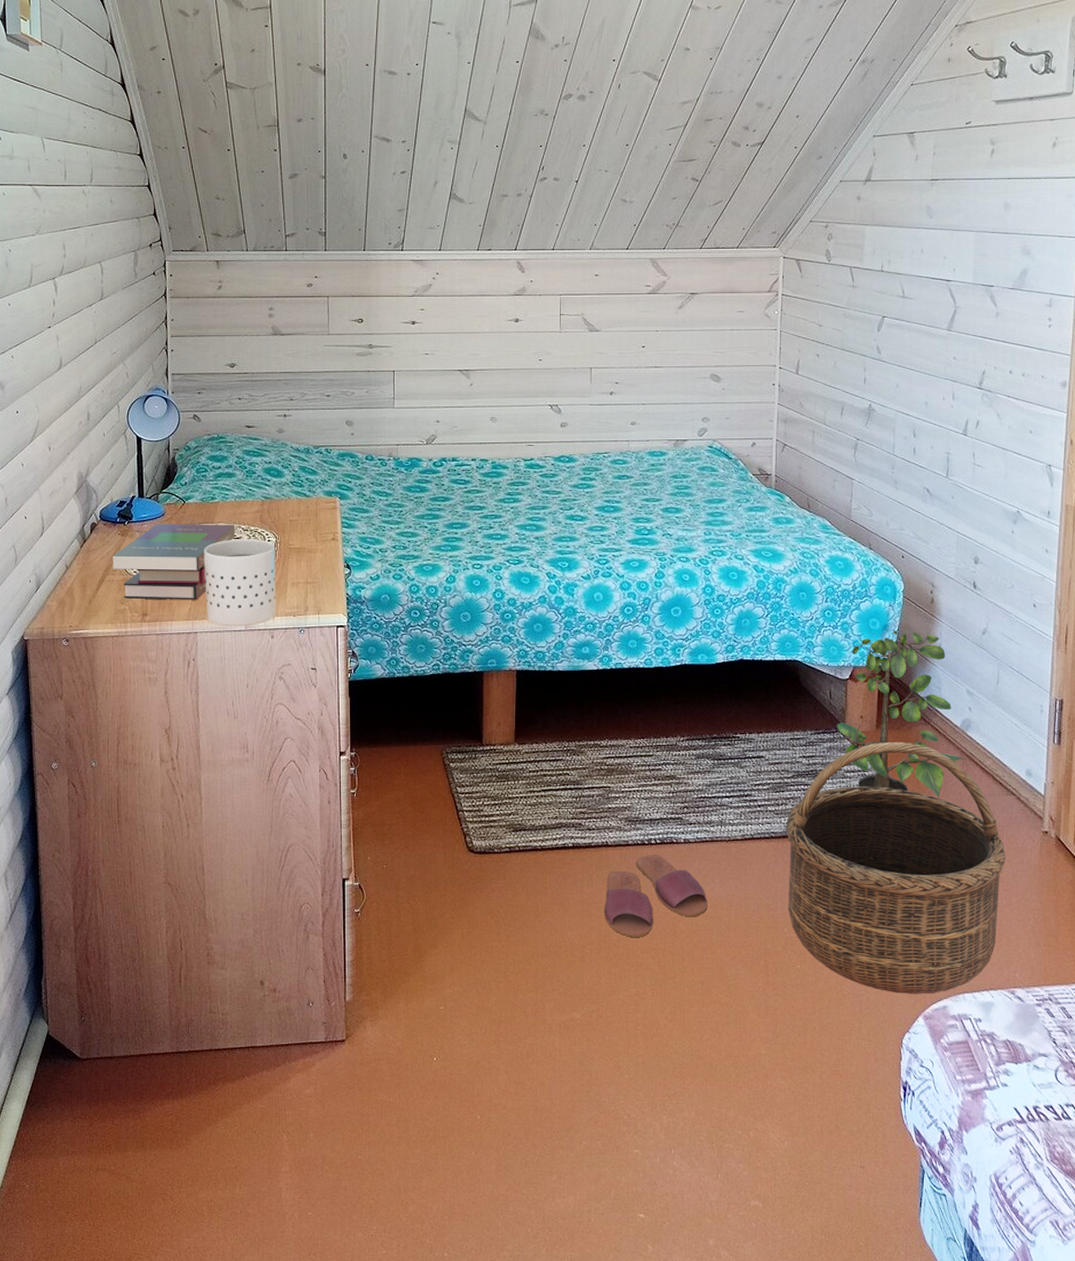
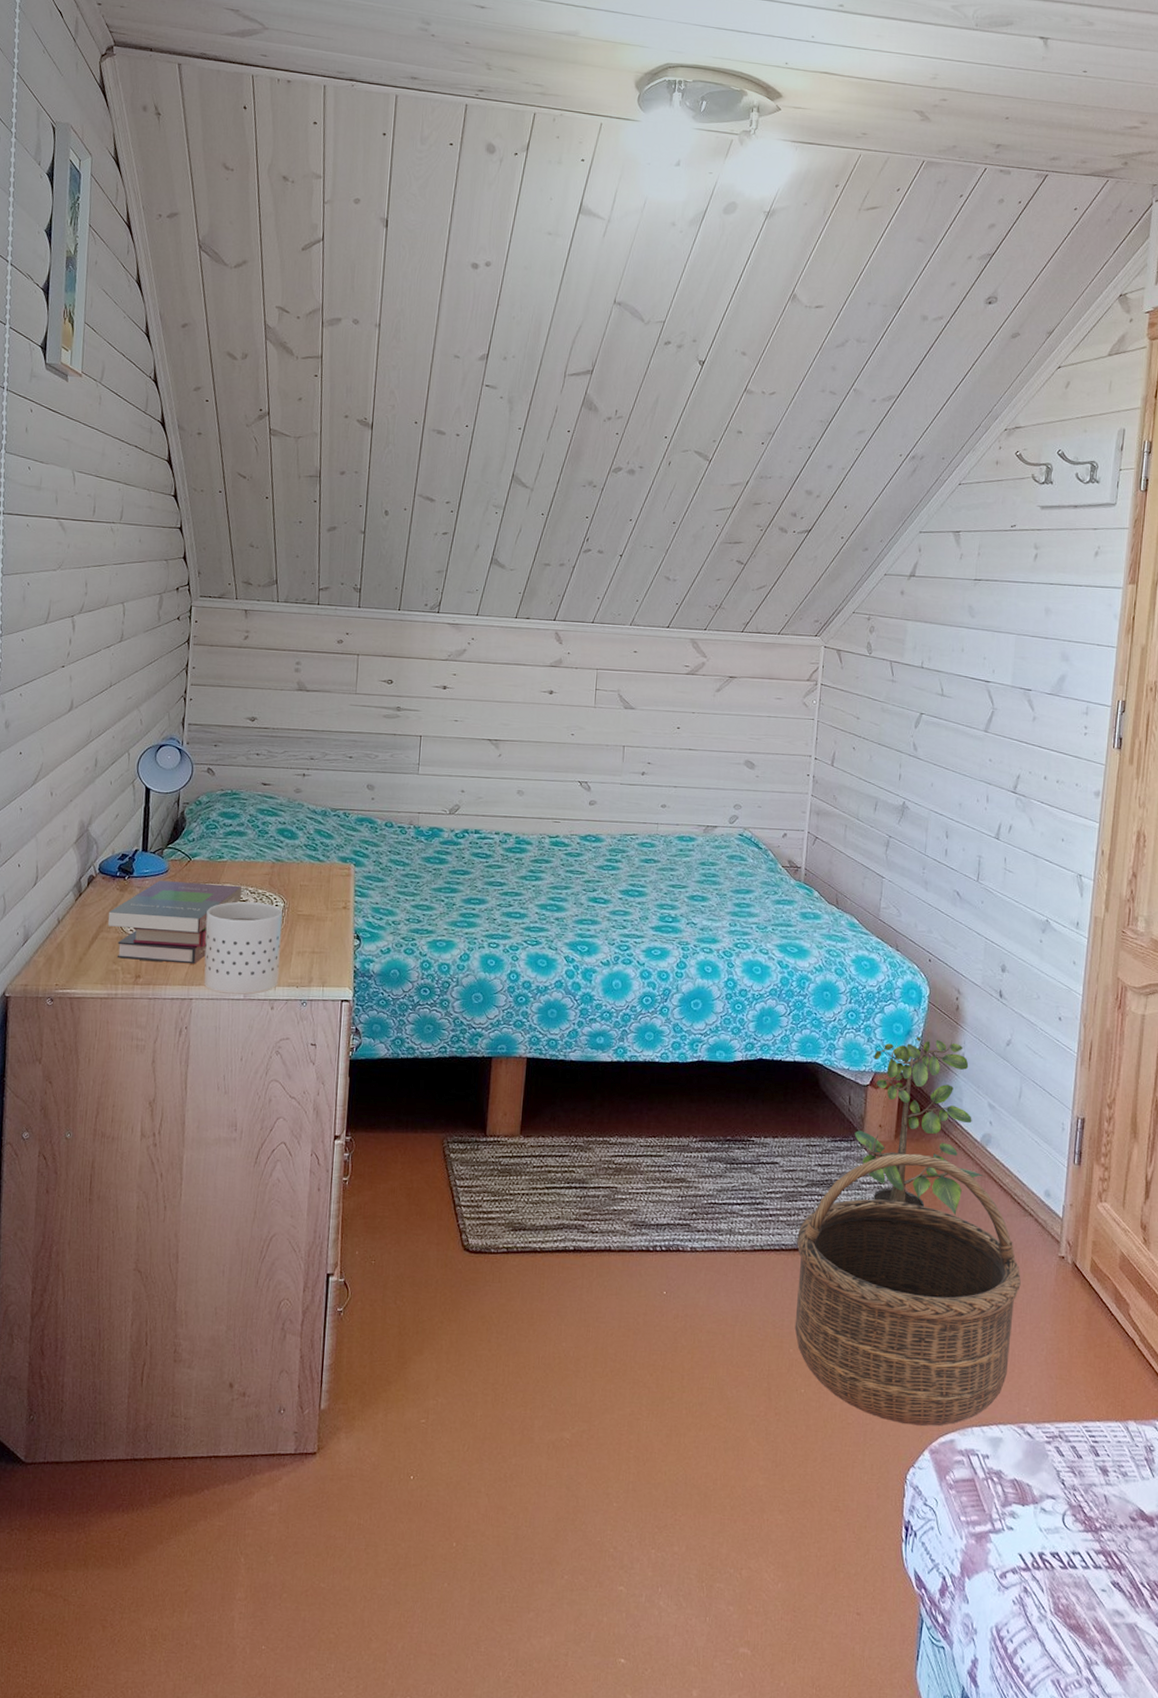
slippers: present [605,854,708,937] -> none [603,1262,712,1352]

